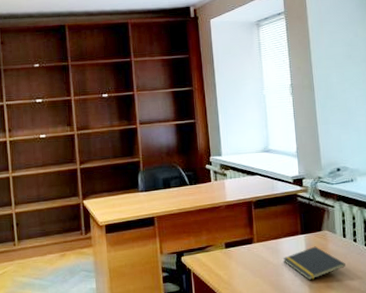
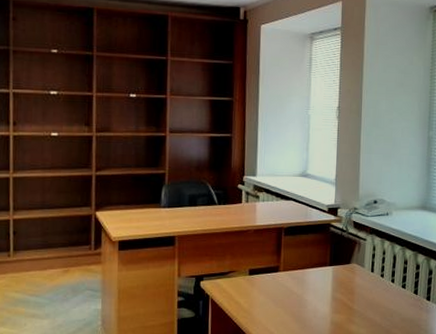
notepad: present [283,246,346,280] -> none [308,279,370,313]

